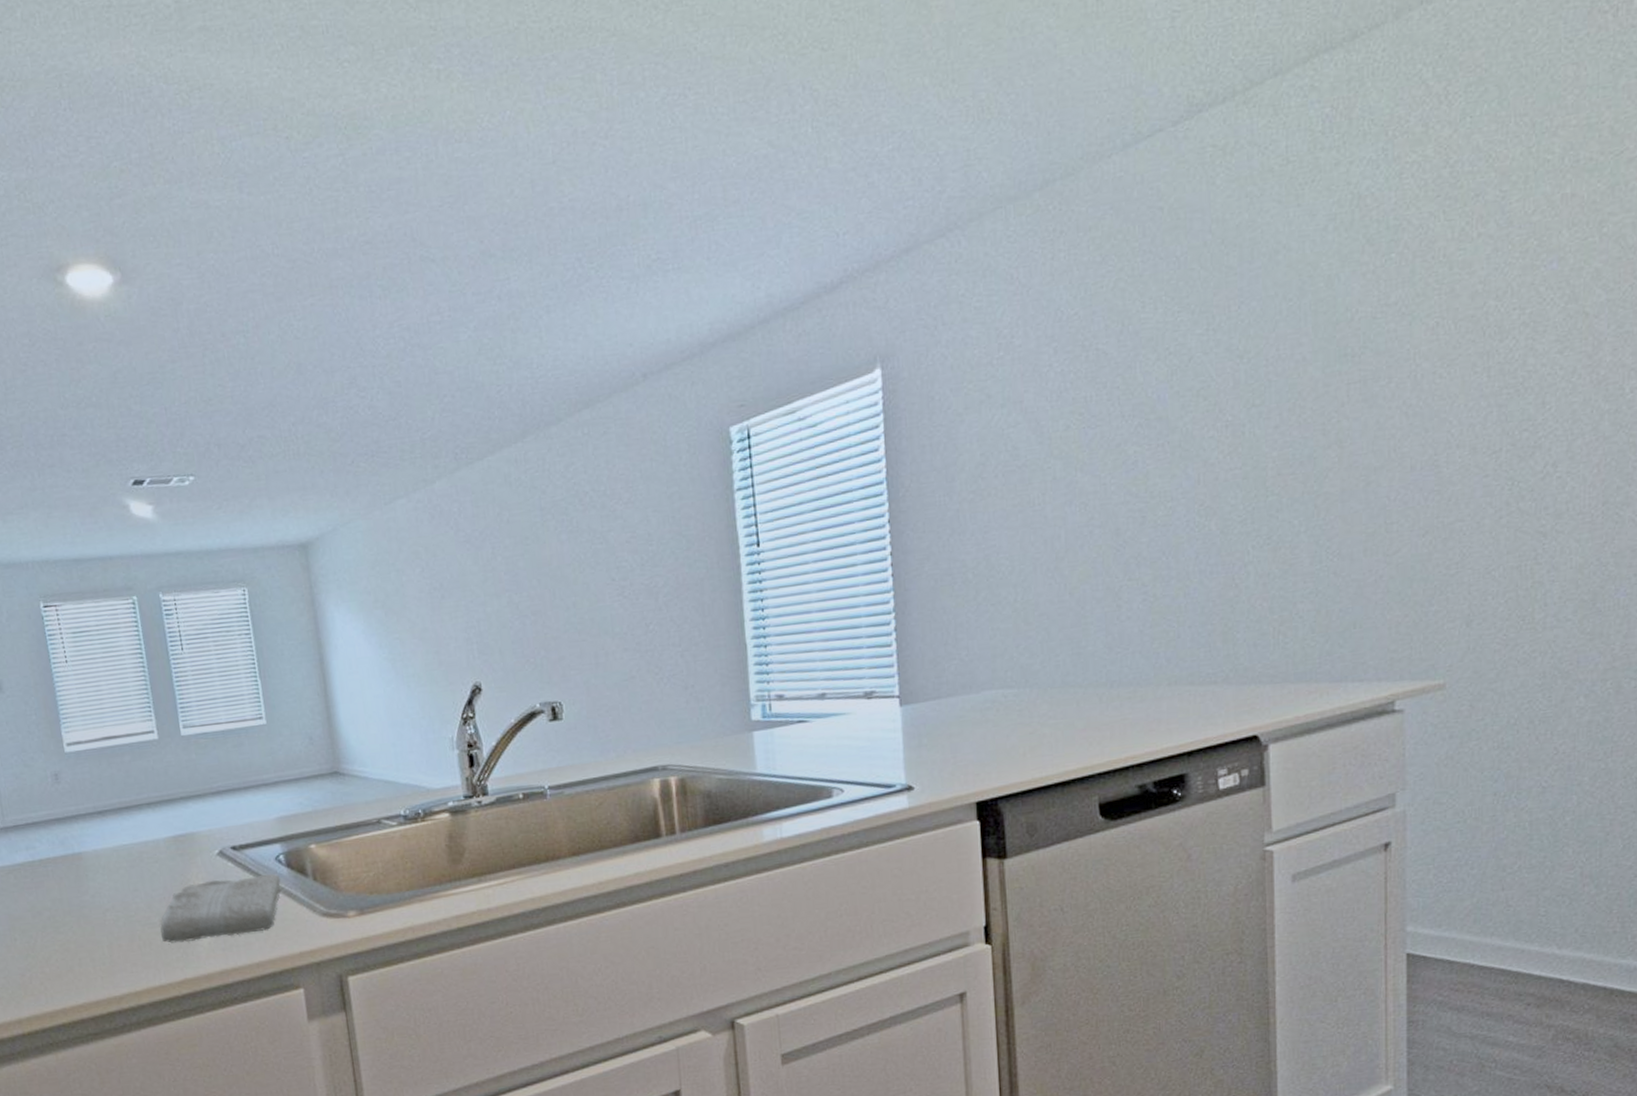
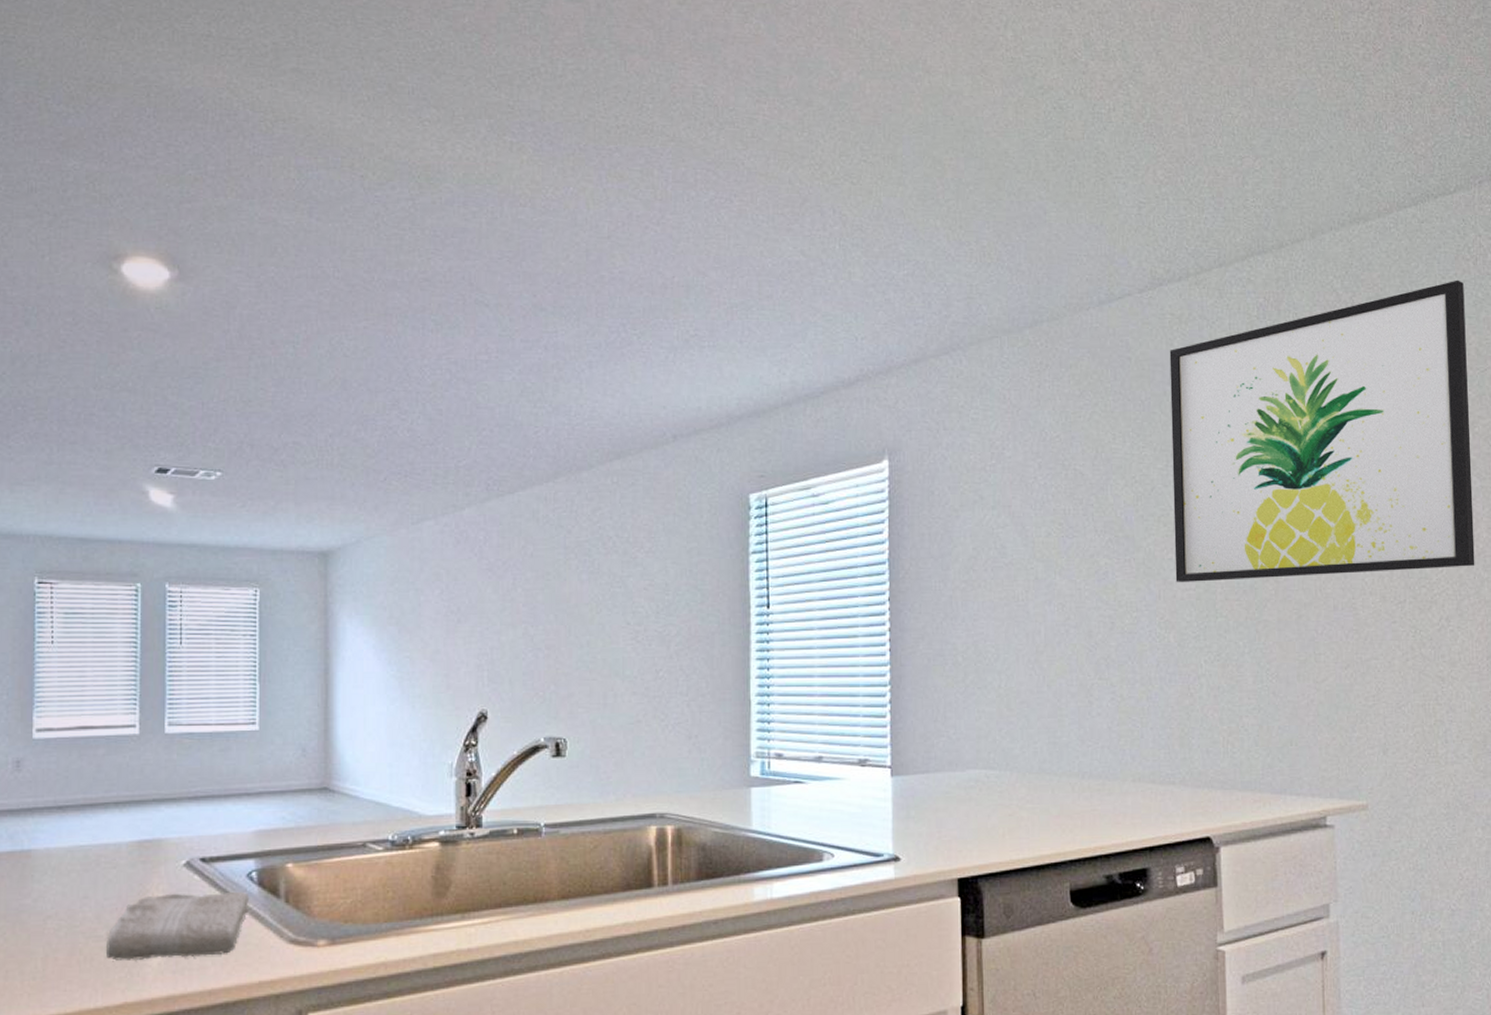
wall art: none [1210,40,1598,463] -> present [1169,280,1475,583]

